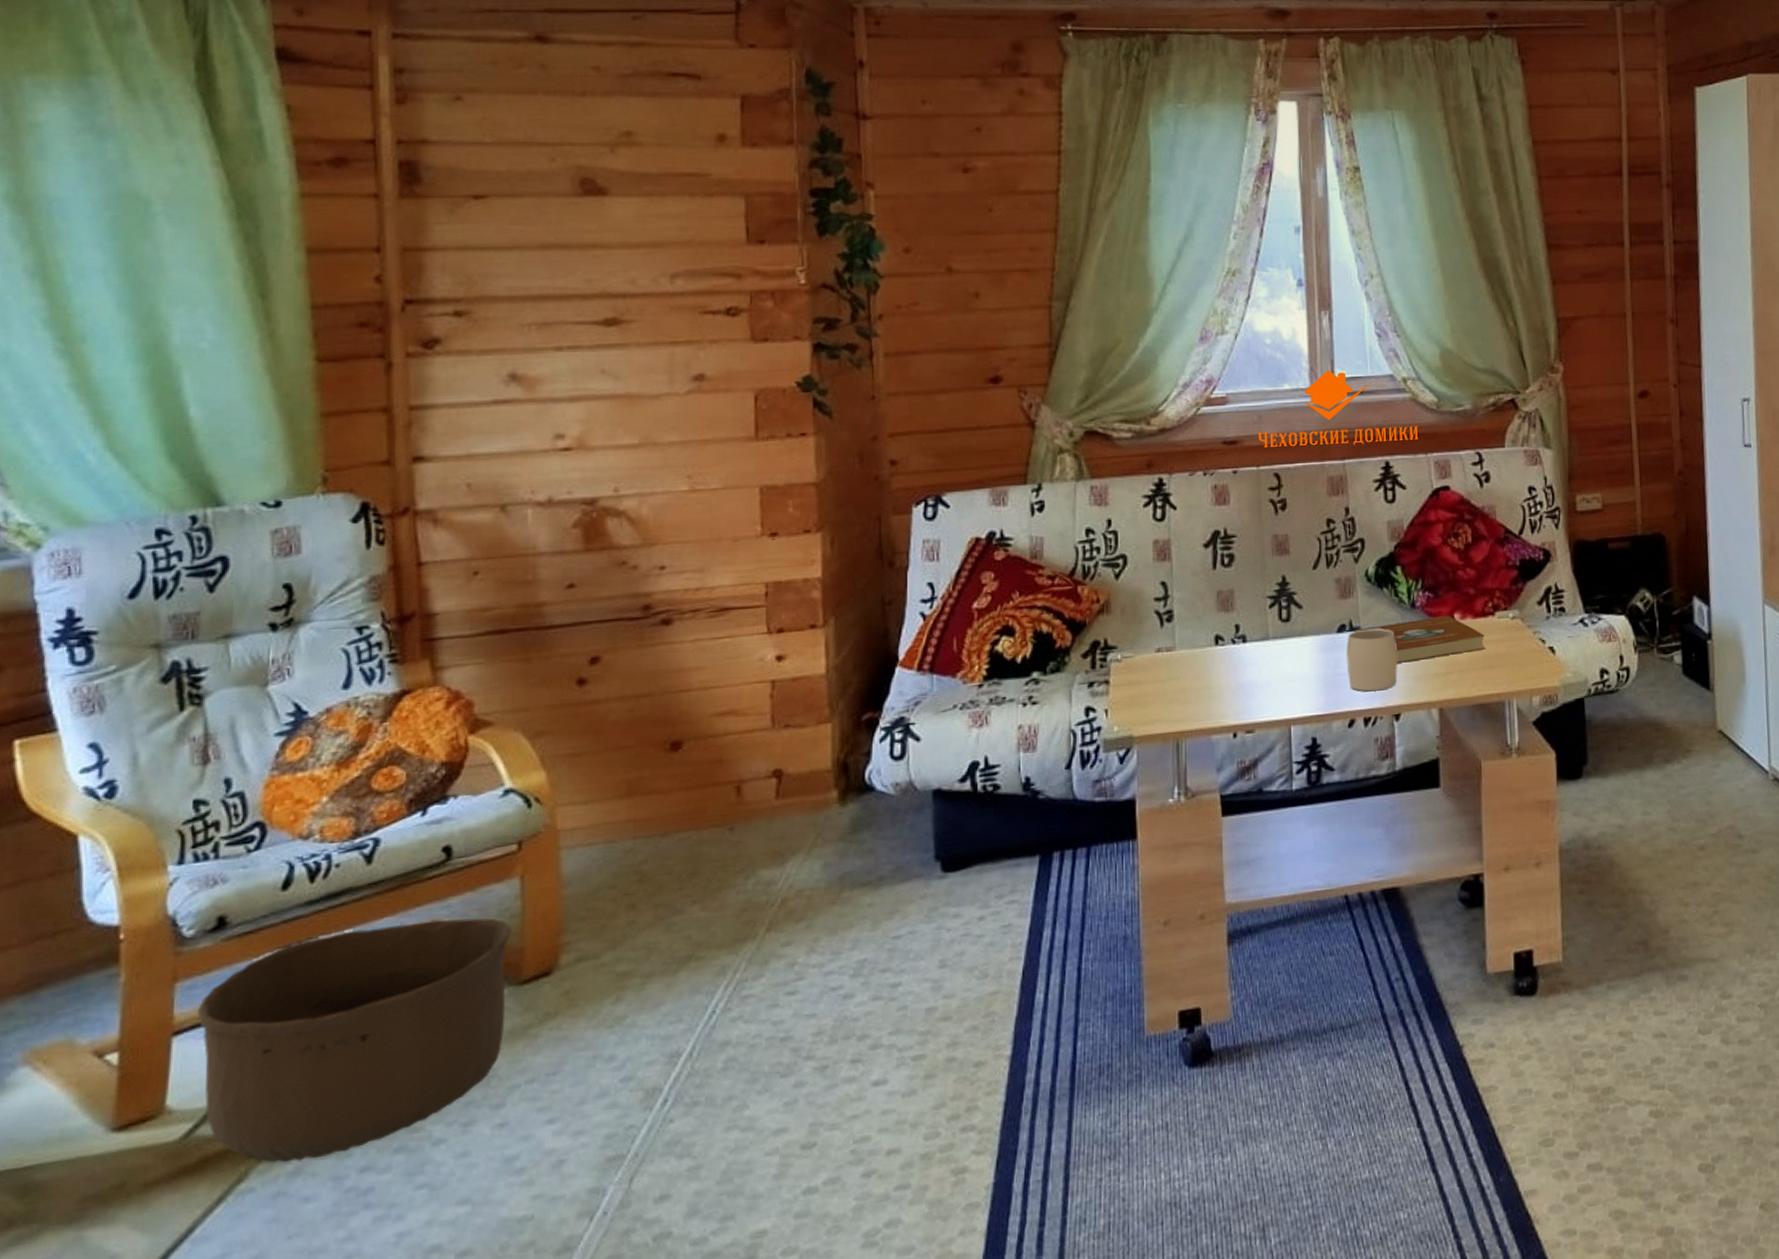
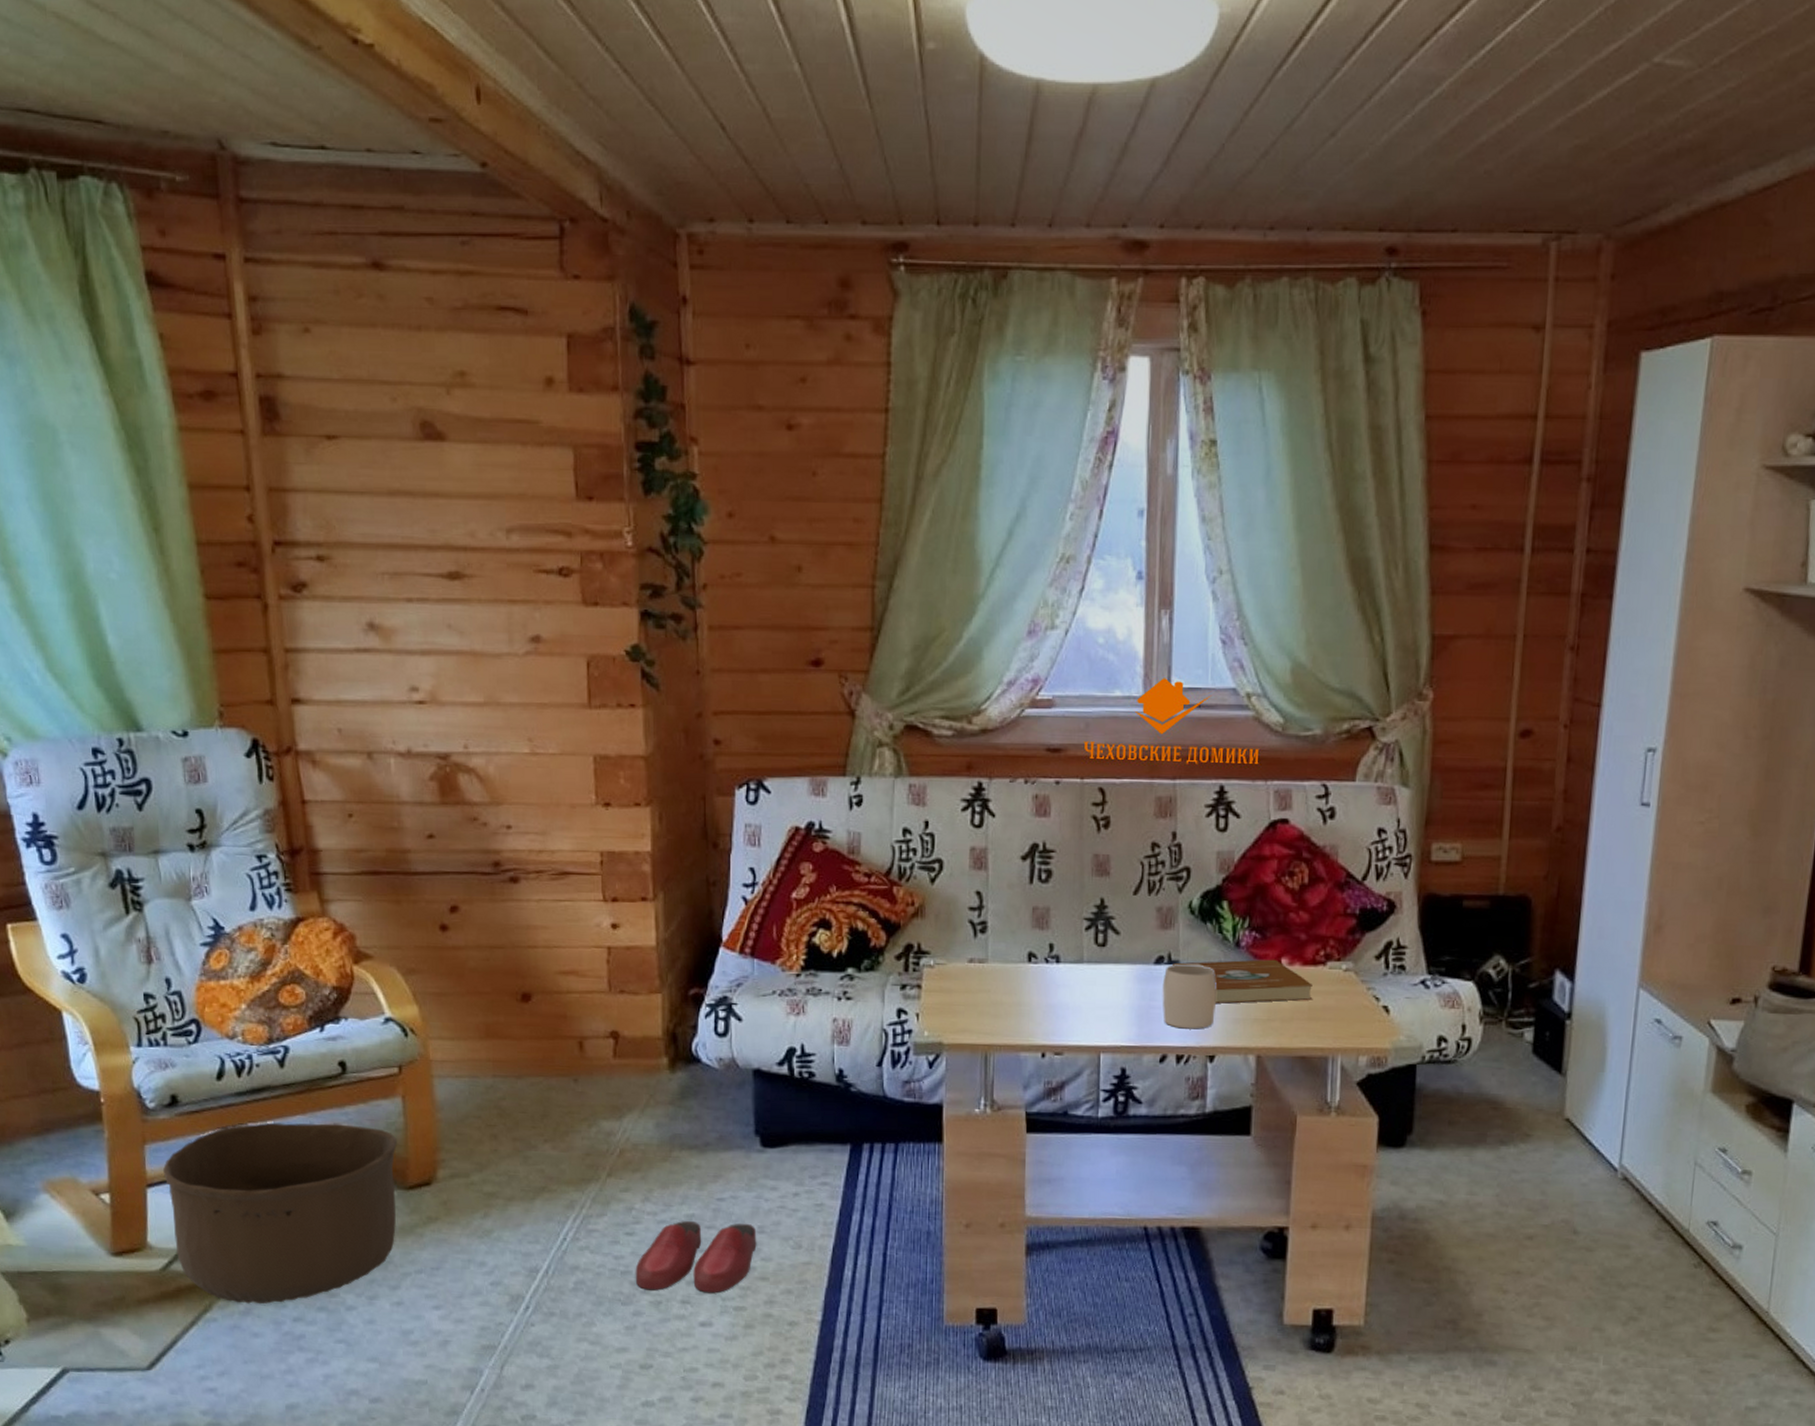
slippers: none [797,959,938,1055] -> present [635,1221,757,1293]

